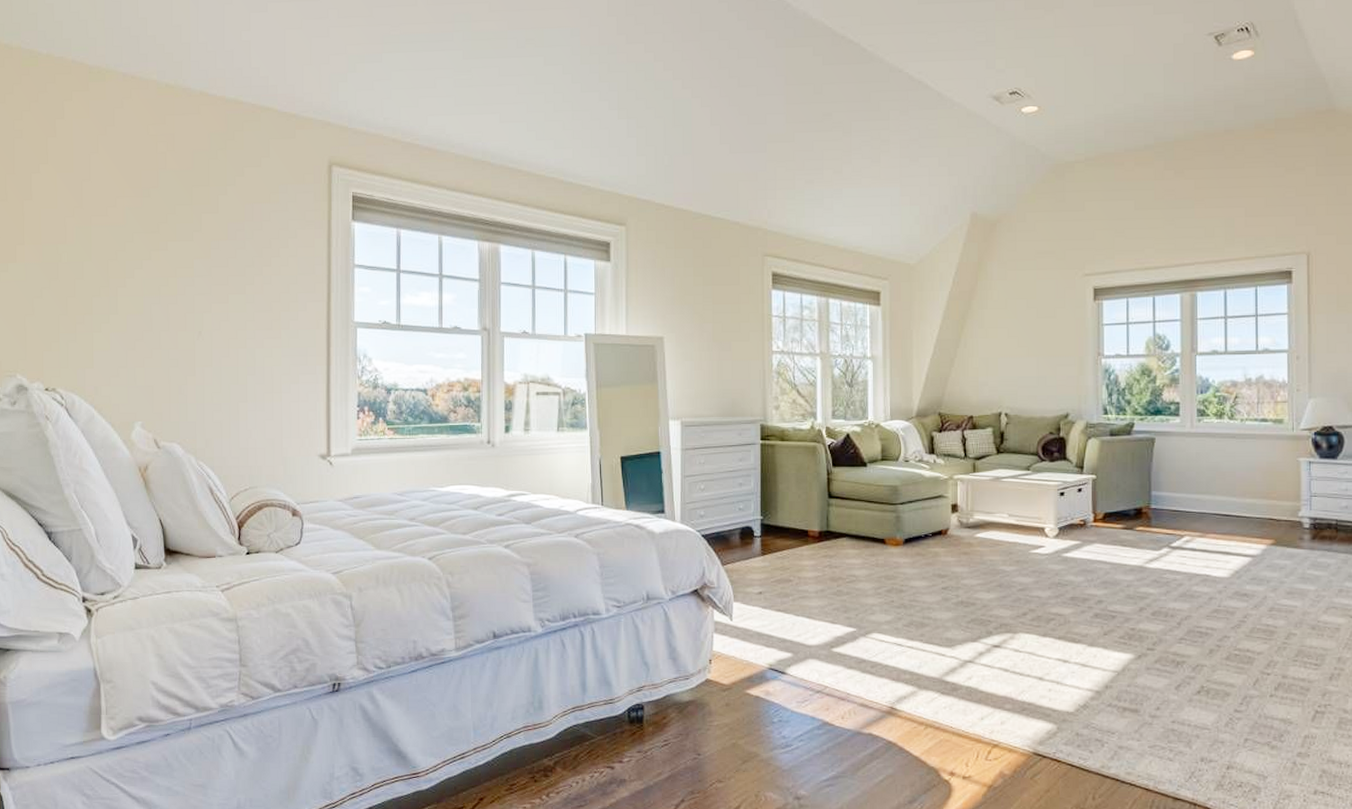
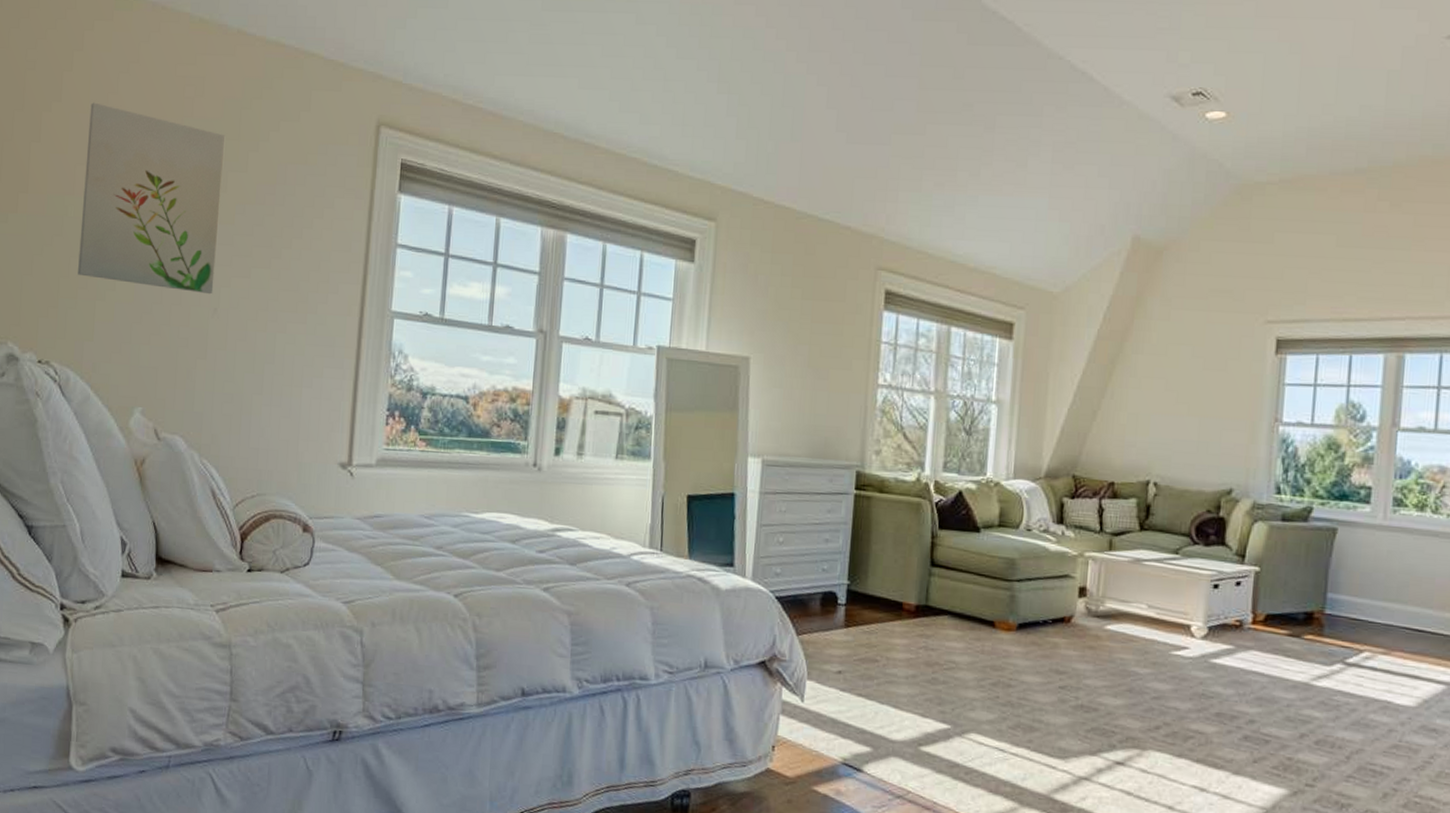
wall art: none [74,162,197,320] -> present [78,102,226,295]

